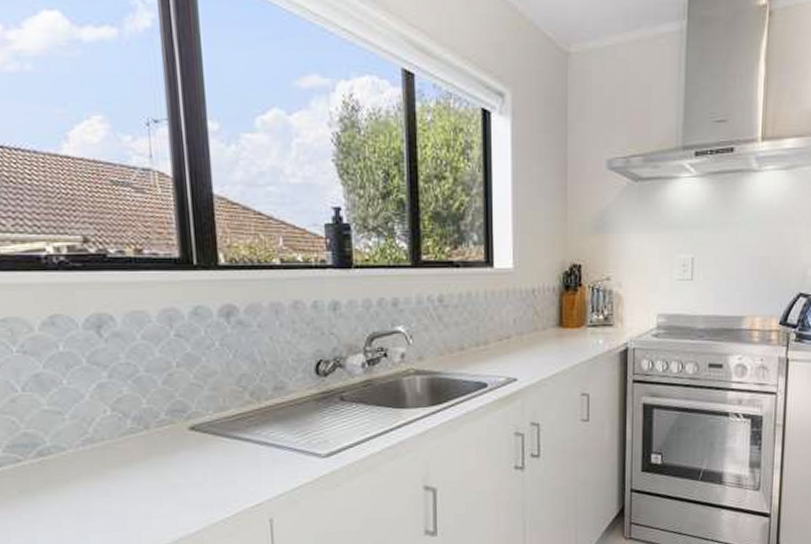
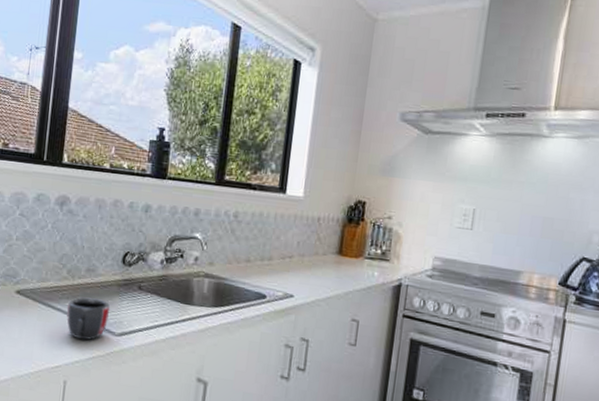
mug: none [257,418,311,470] -> present [66,297,111,341]

